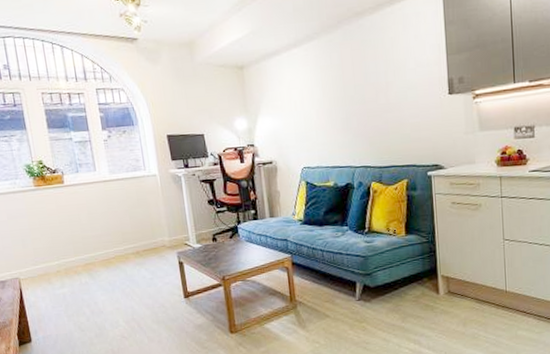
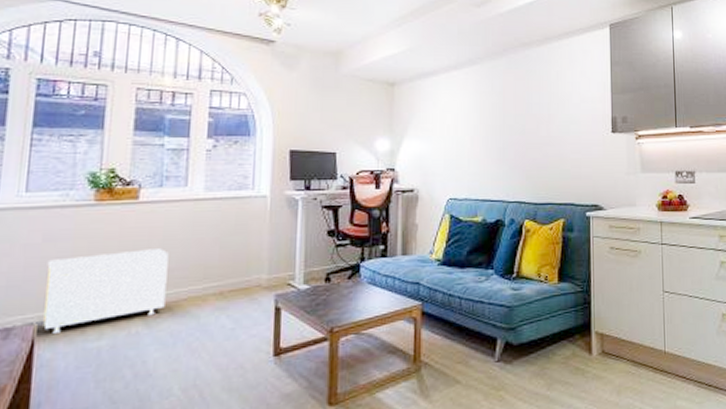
storage bench: none [15,221,101,284] -> present [42,249,169,333]

